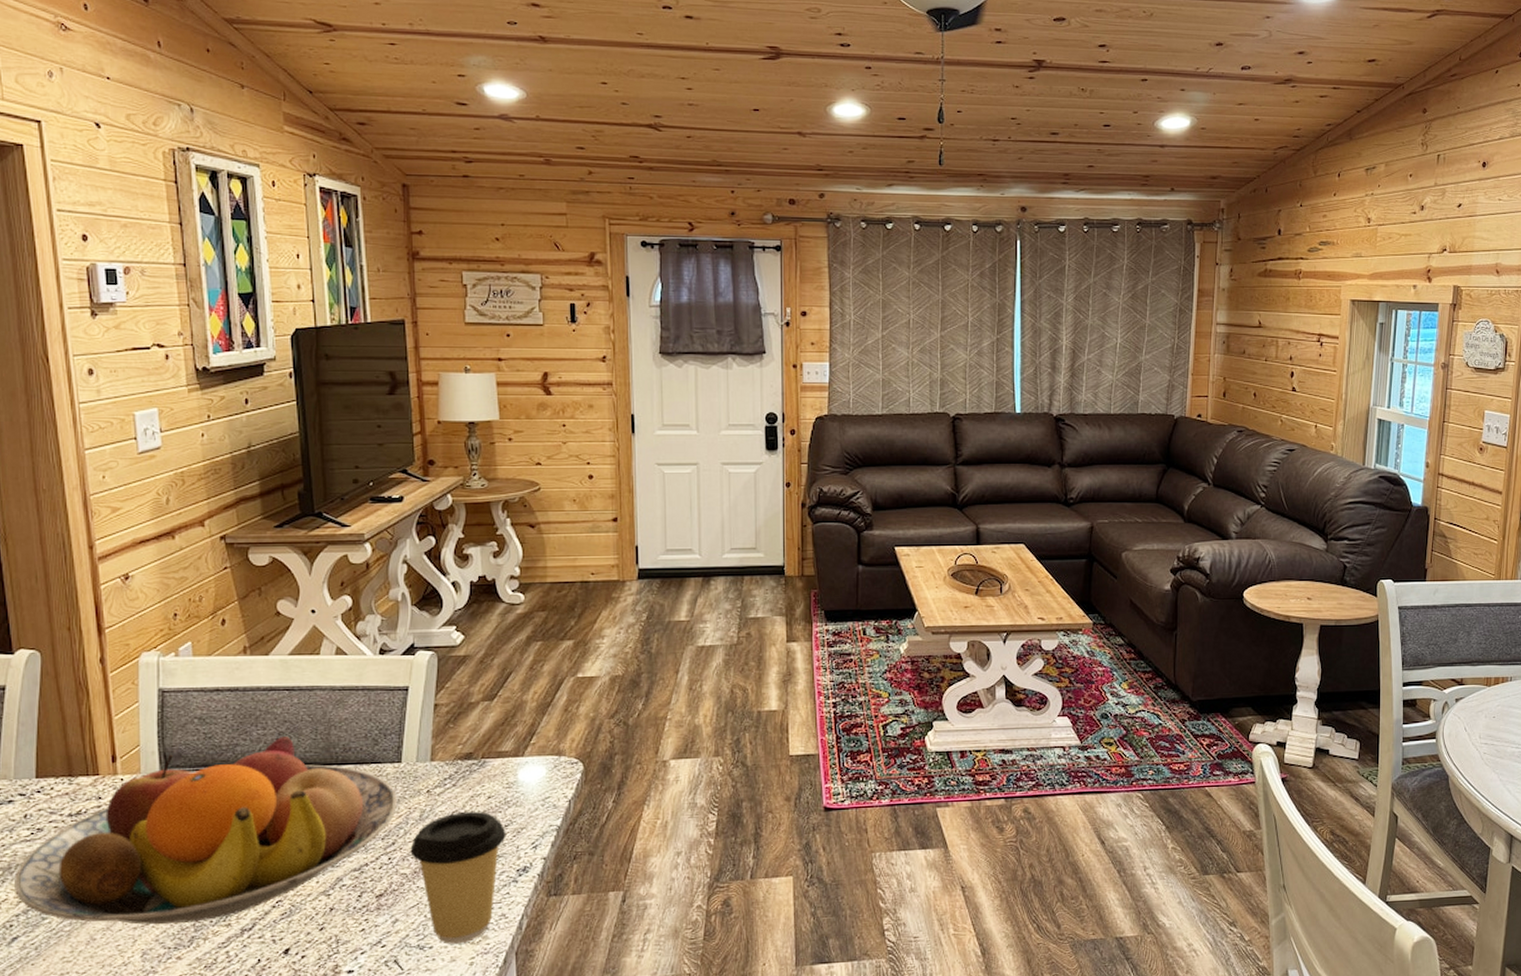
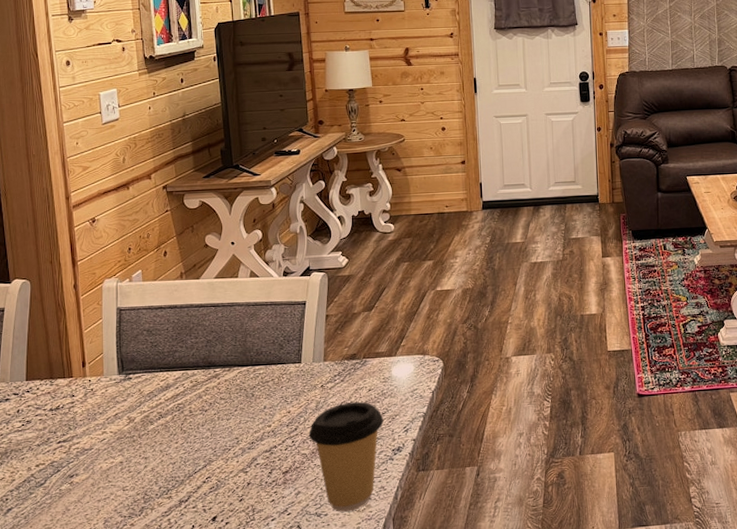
fruit bowl: present [13,735,397,925] -> none [9,343,298,498]

